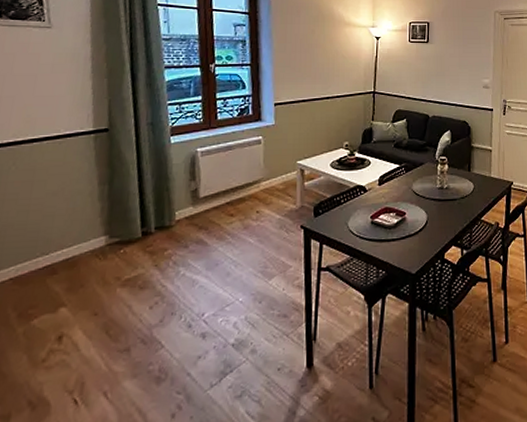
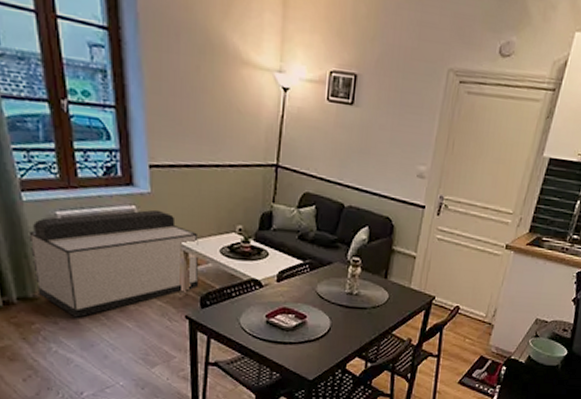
storage bench: none [171,137,313,240] -> present [28,209,199,318]

